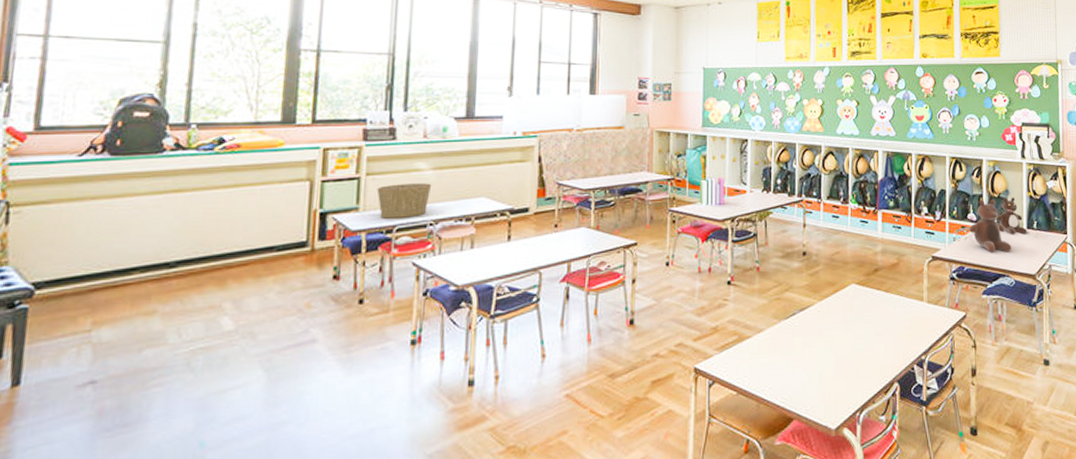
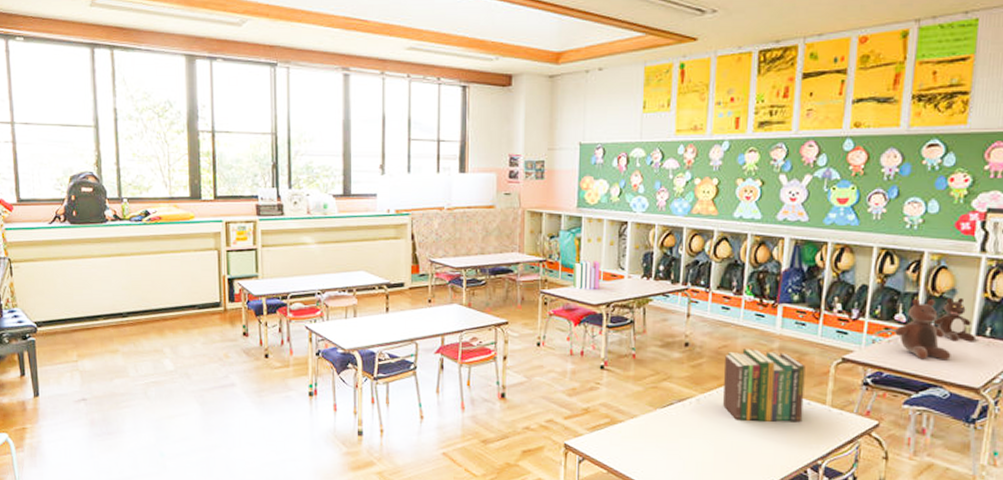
basket: present [376,183,432,219] -> none [271,255,317,287]
books: none [838,253,906,324] -> present [723,348,806,423]

